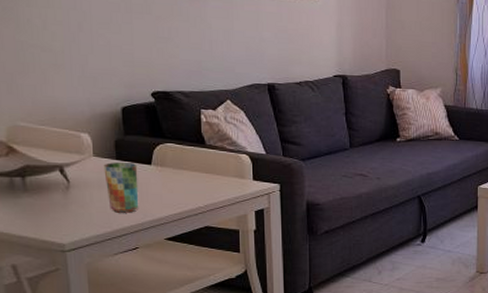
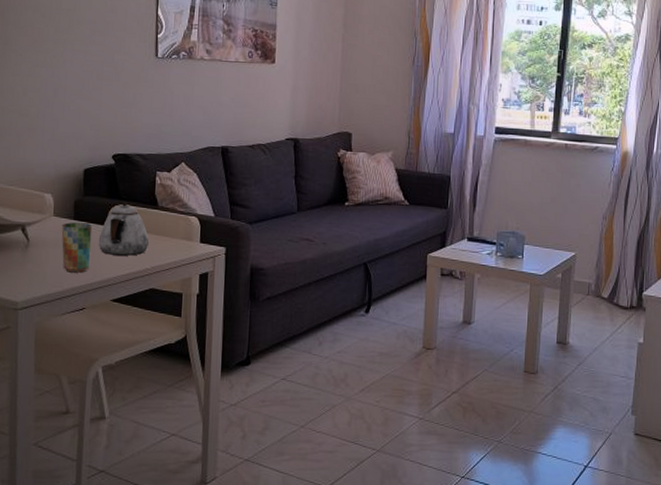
teapot: none [145,141,199,195] -> present [98,202,149,256]

